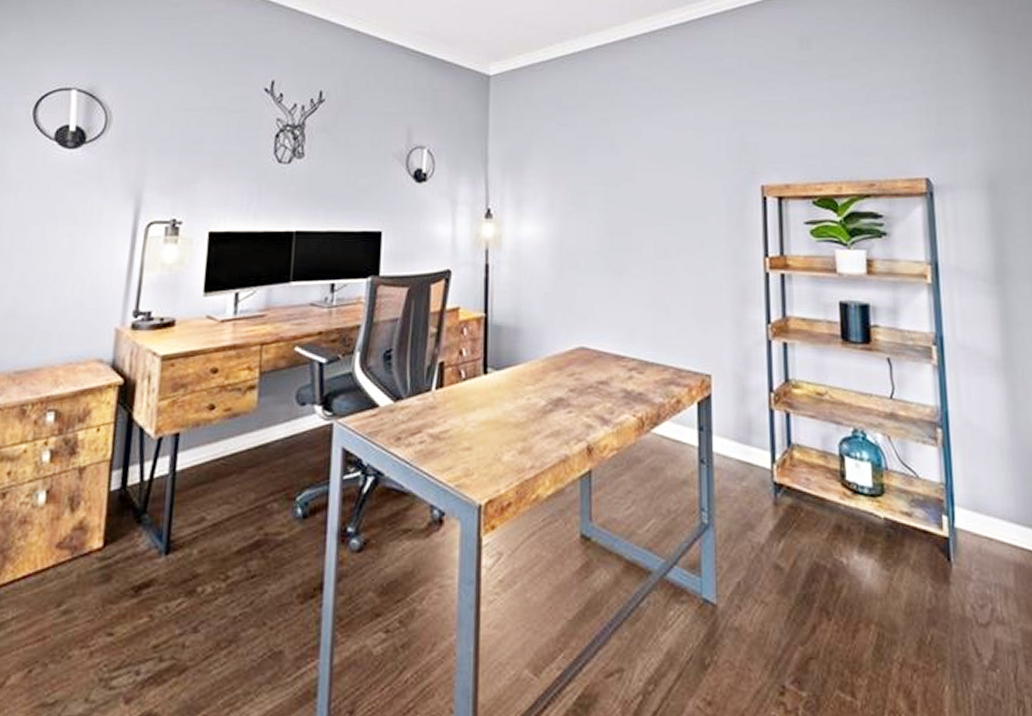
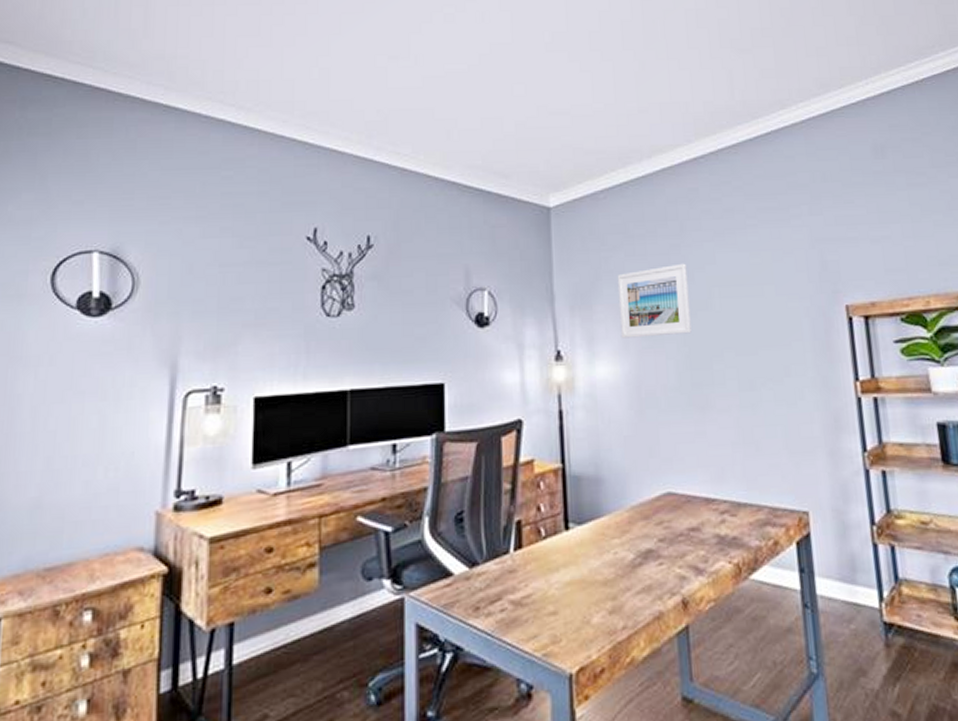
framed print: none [547,136,614,203] -> present [617,263,692,339]

